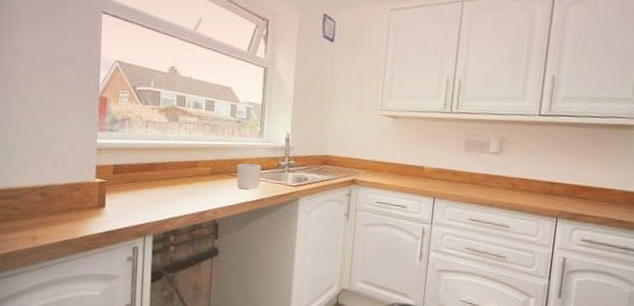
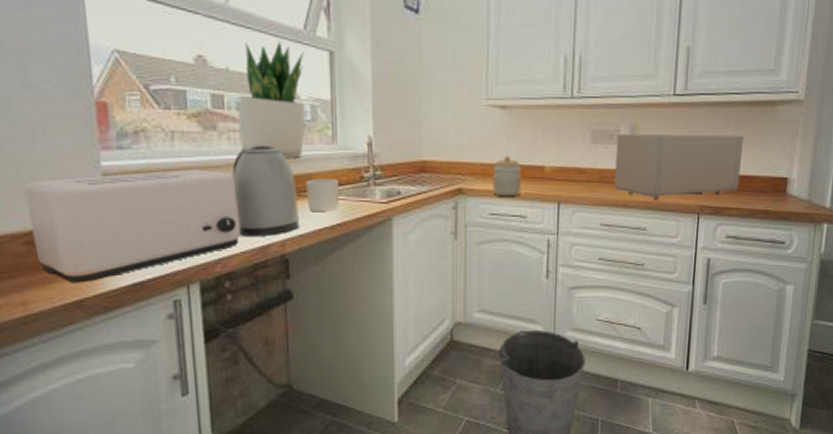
toaster: none [45,149,187,228] -> present [24,169,241,284]
kettle: none [184,135,230,205] -> present [232,145,299,236]
planter: none [193,59,246,147] -> present [238,42,306,159]
jar: none [380,155,406,190] -> present [492,155,522,197]
microwave: none [482,144,602,204] -> present [614,134,745,201]

